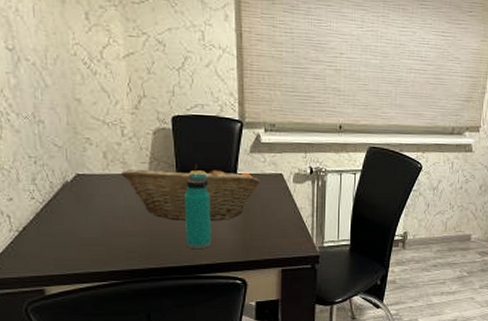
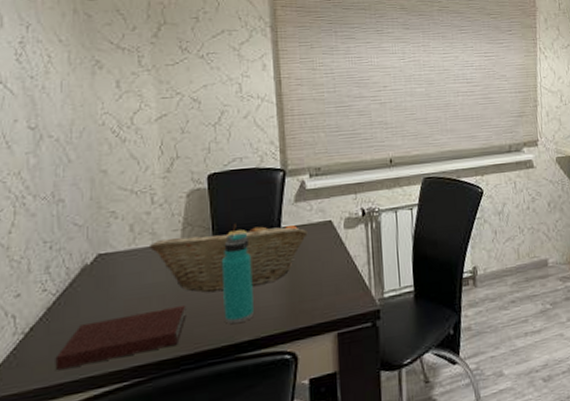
notebook: none [45,228,154,265] -> present [55,306,187,371]

